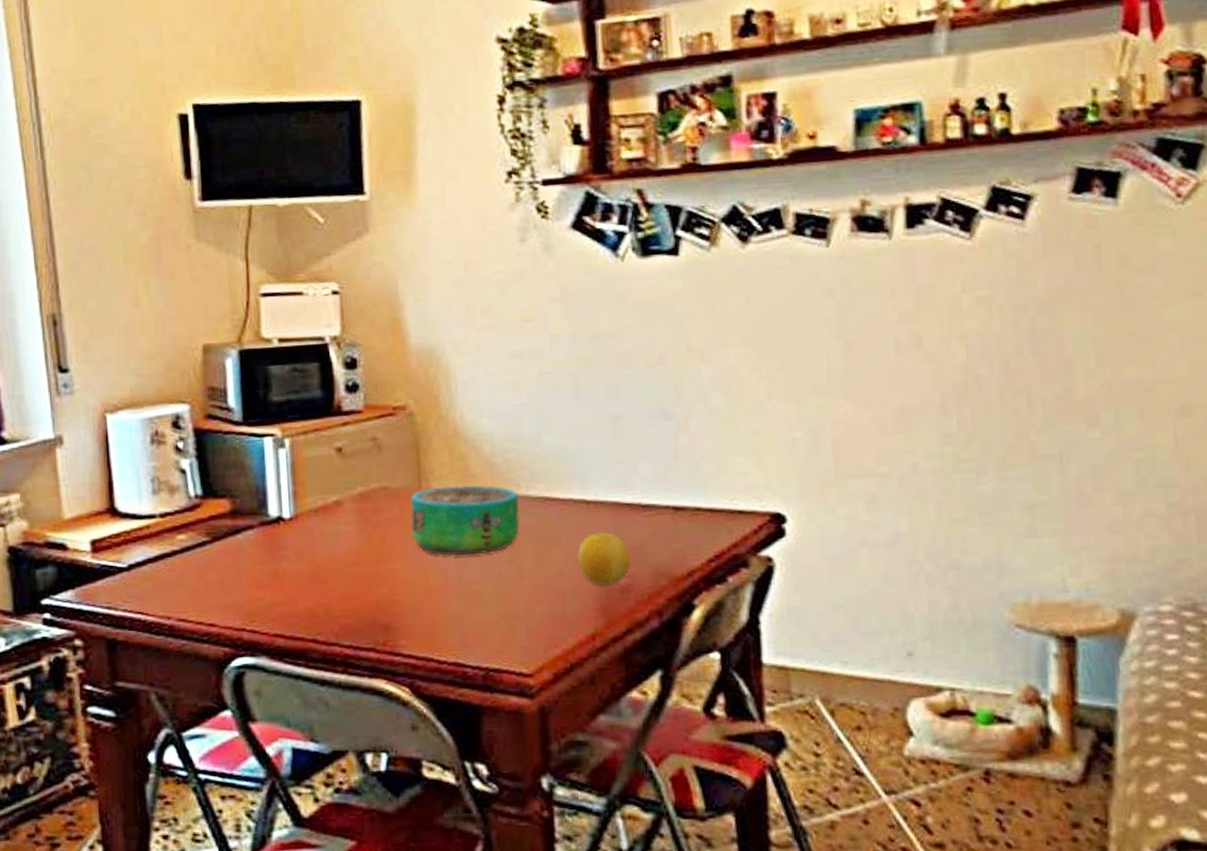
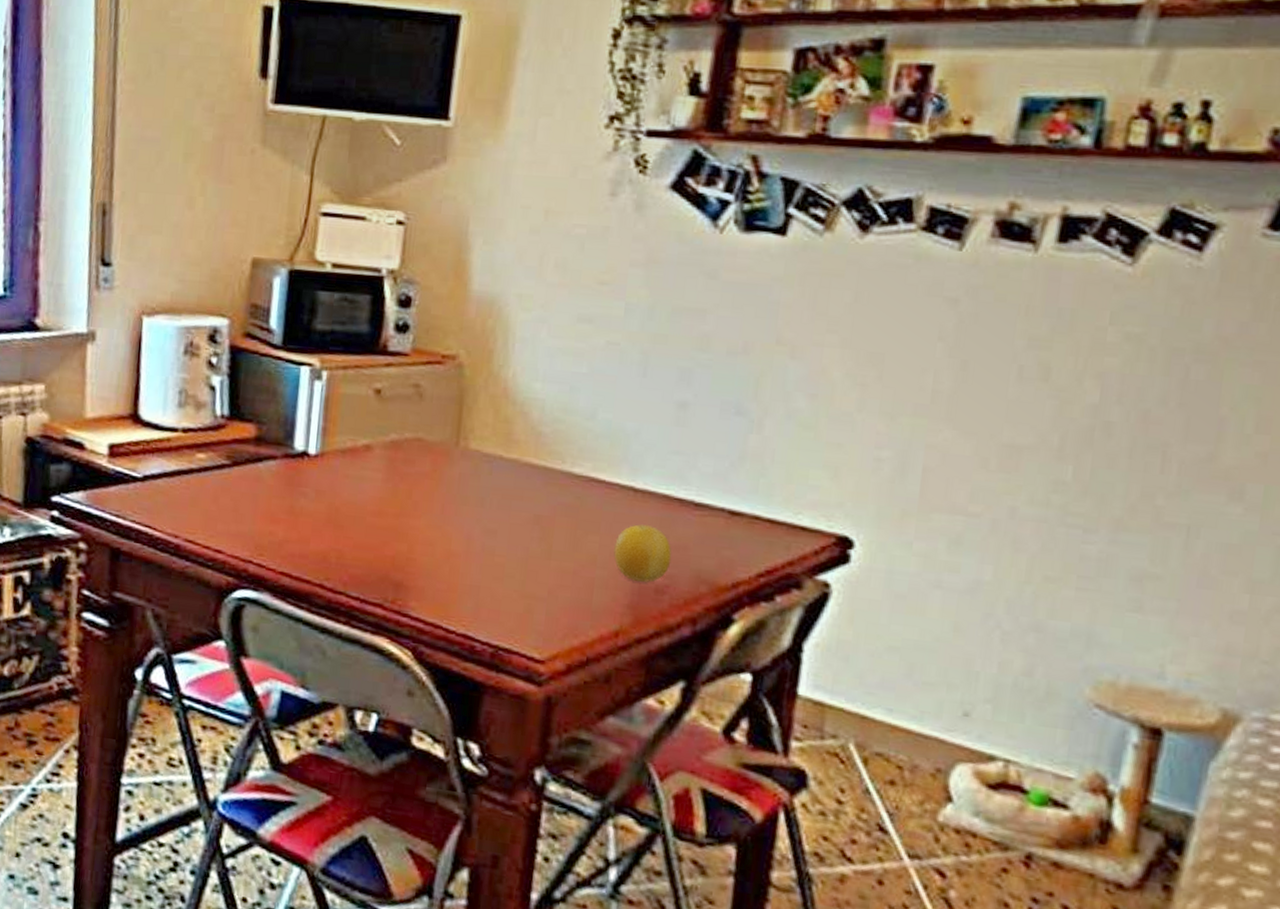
decorative bowl: present [410,485,520,555] -> none [440,447,562,526]

